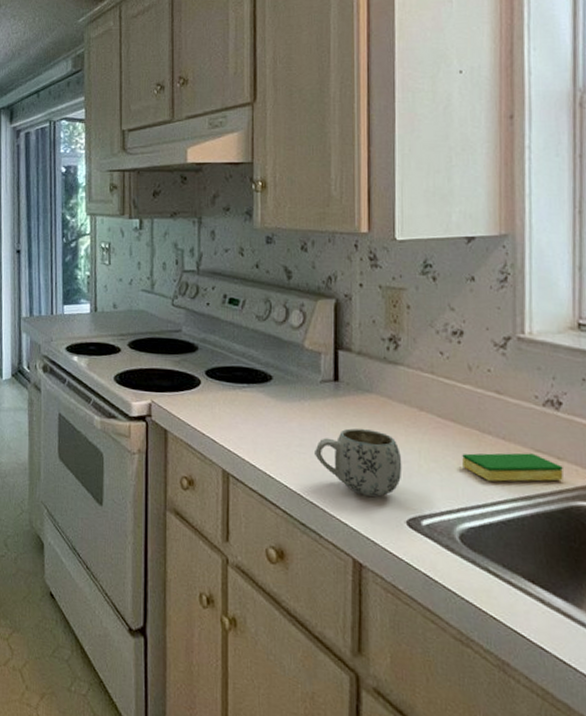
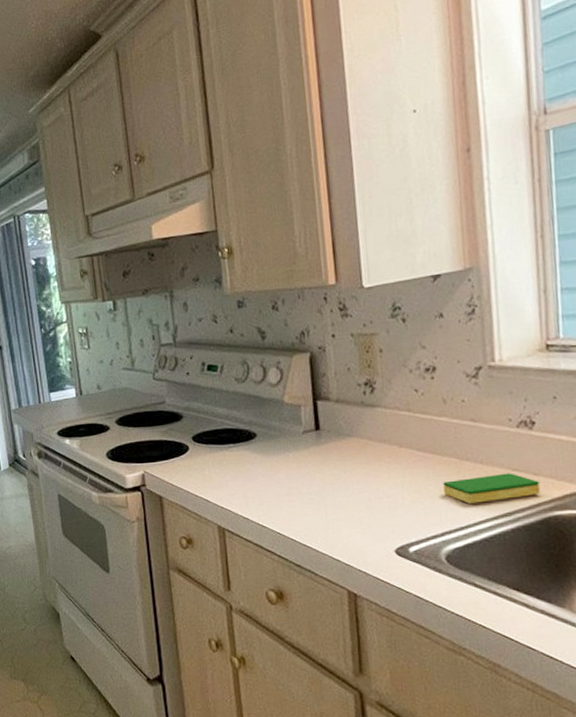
mug: present [315,428,402,497] -> none [303,470,388,532]

